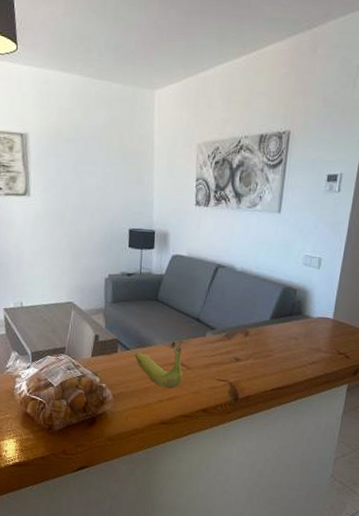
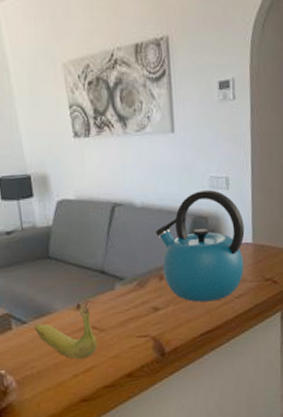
kettle: none [249,265,329,363] -> present [156,189,245,302]

